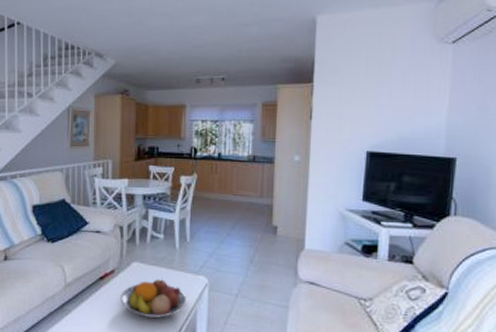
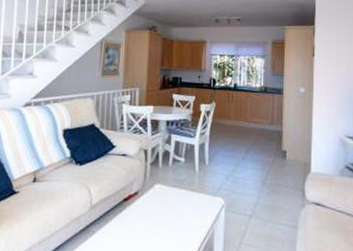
fruit bowl: present [120,278,188,319] -> none [143,199,206,239]

